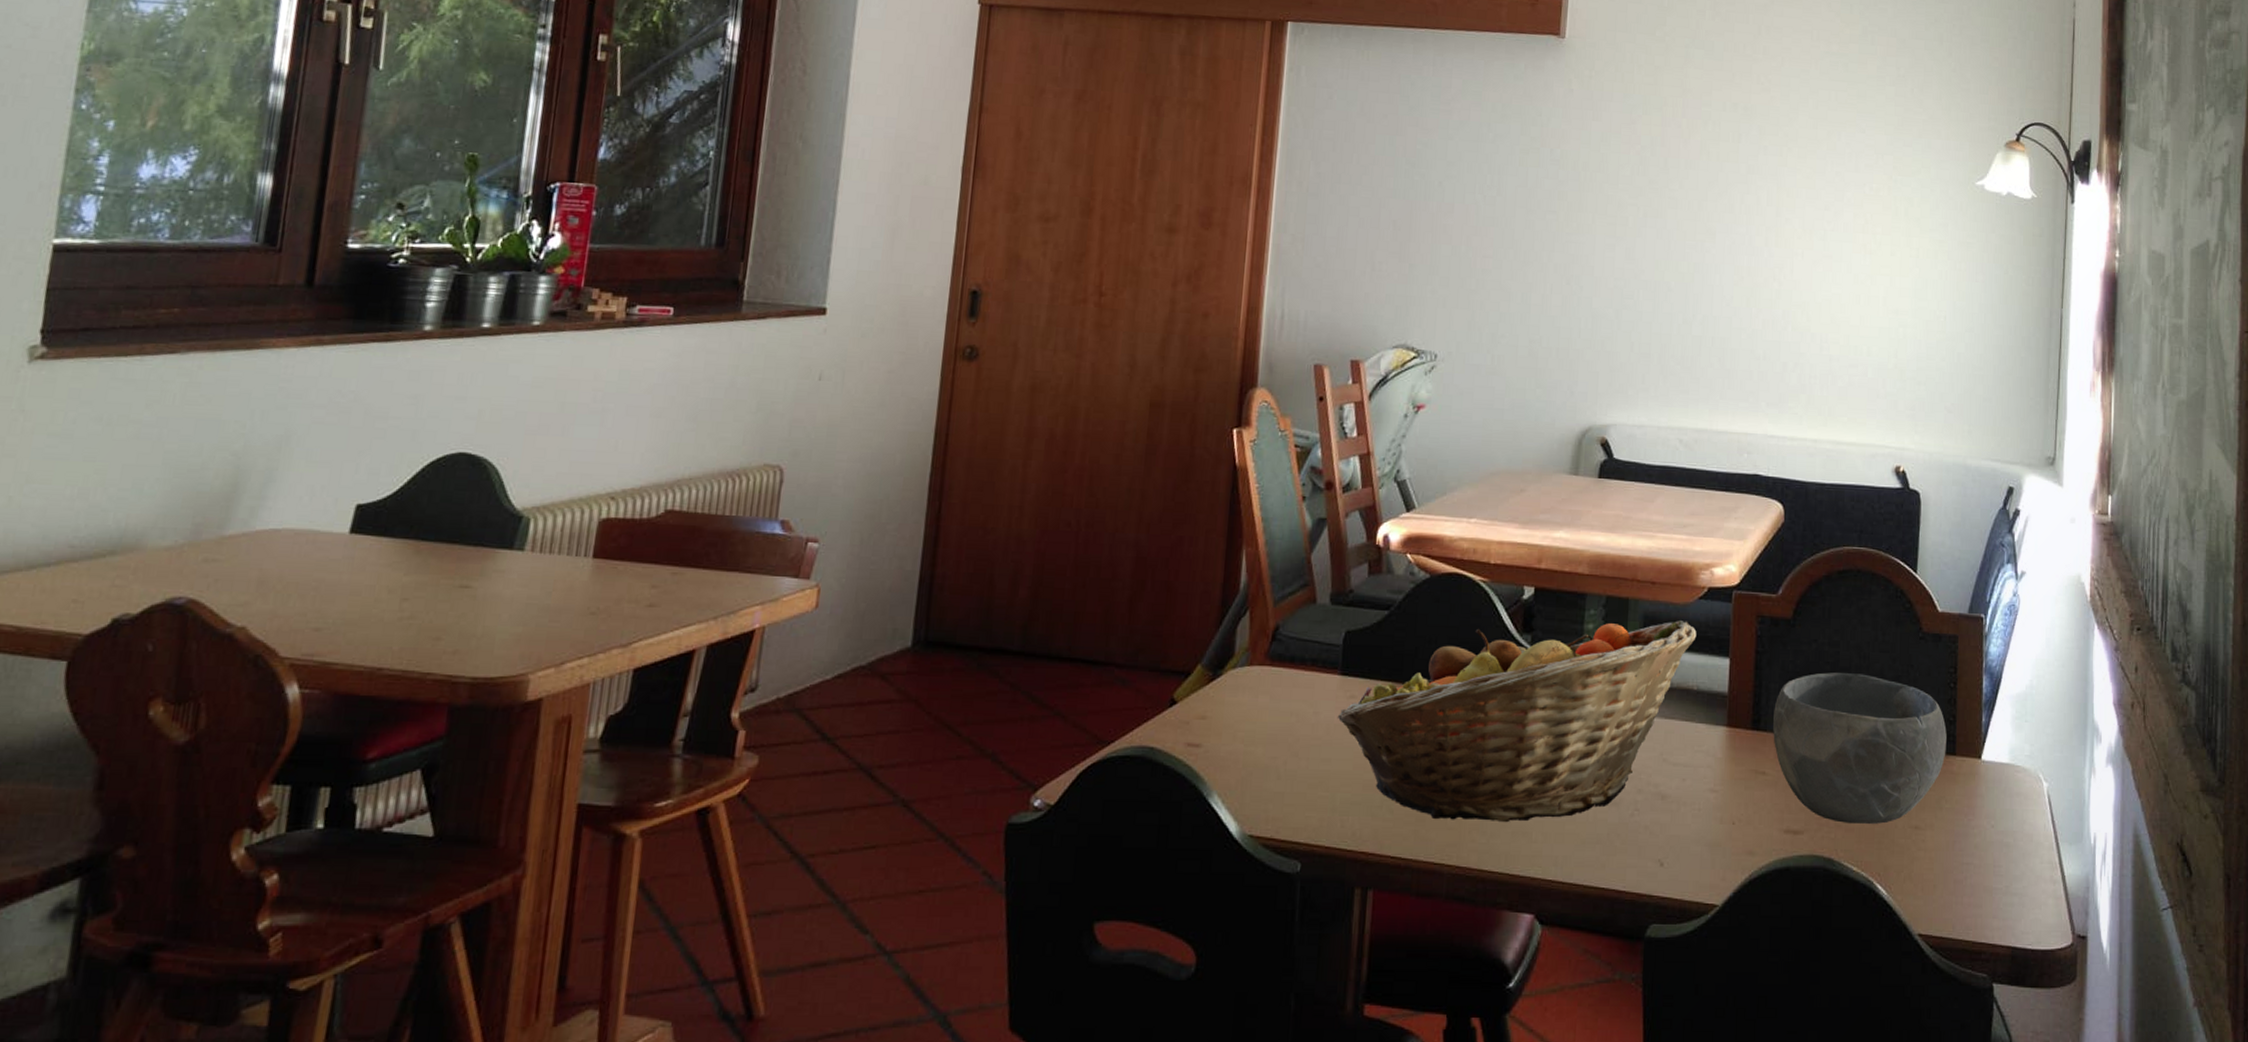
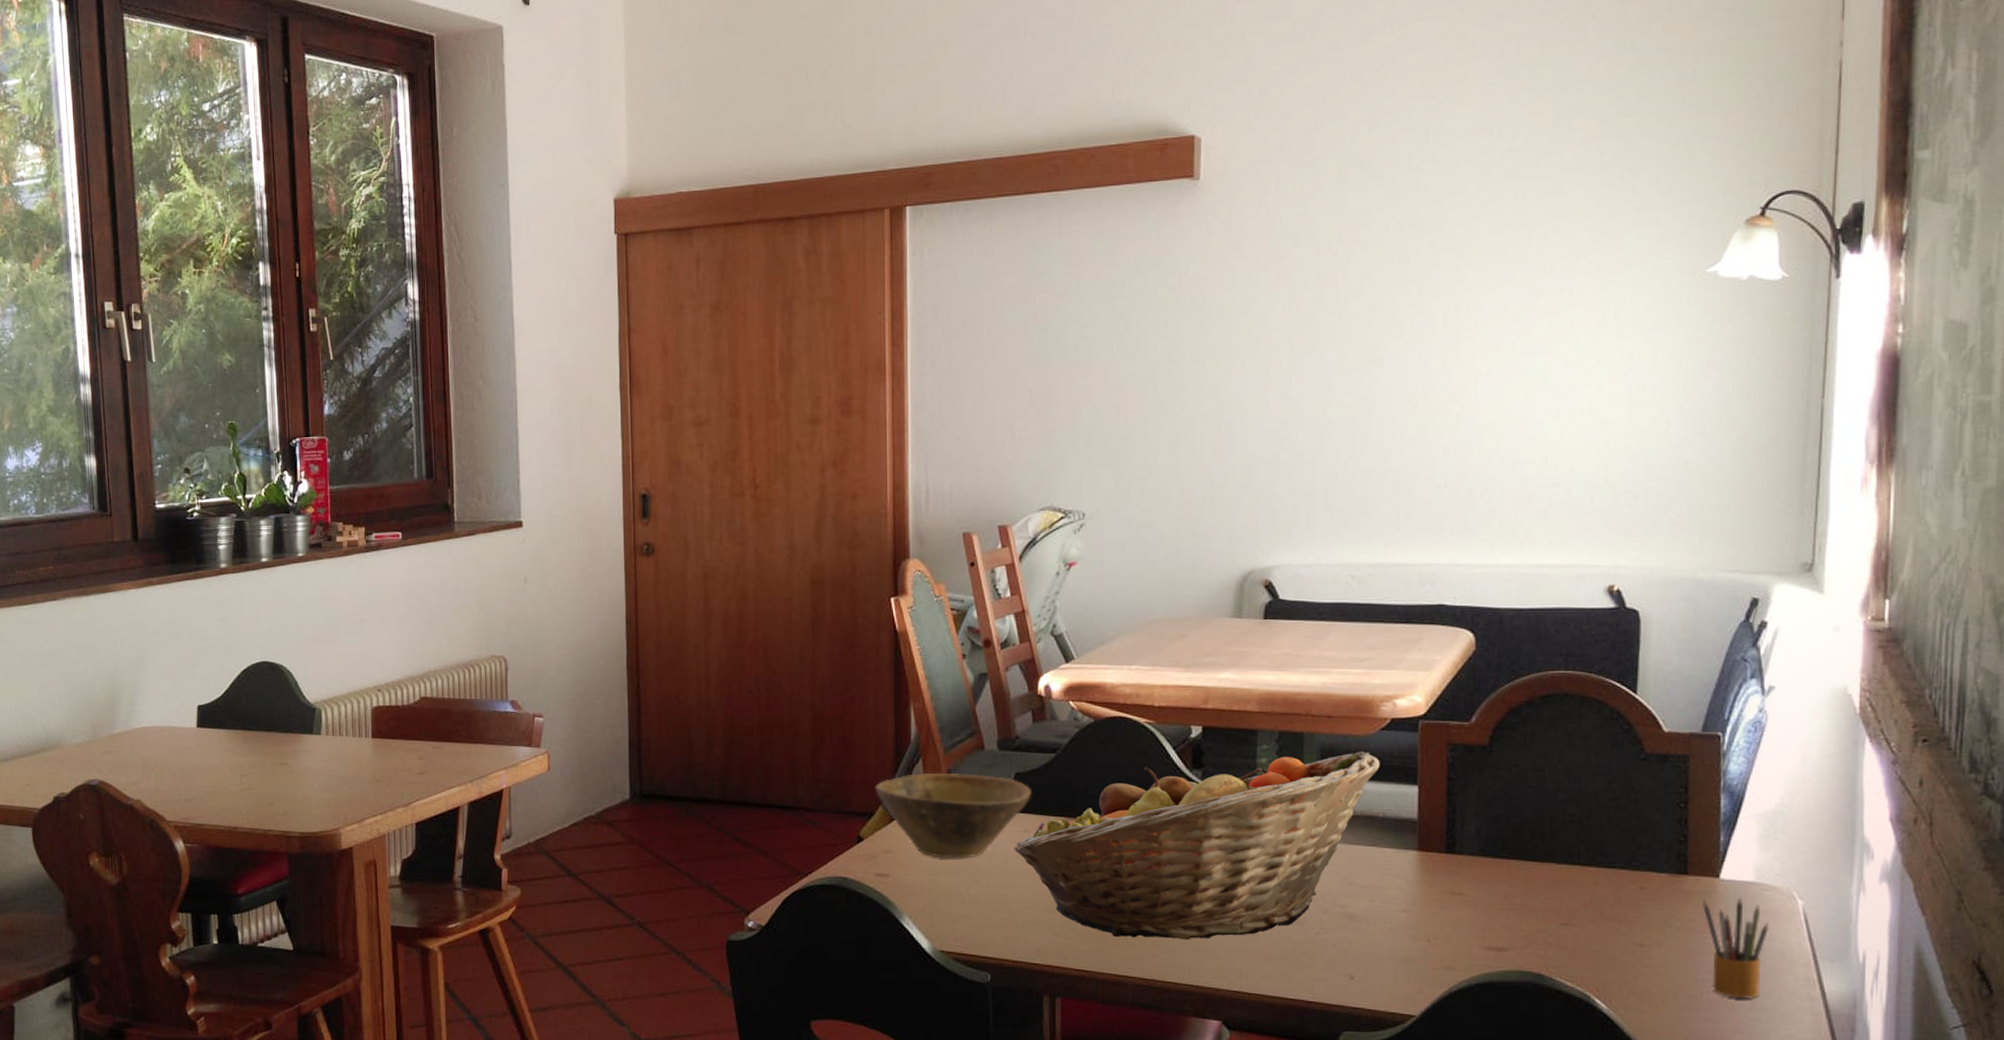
bowl: none [1196,628,1361,727] -> present [875,774,1031,858]
bowl: present [1773,672,1947,825] -> none [1470,796,1676,942]
pencil box: none [1968,778,2021,883] -> present [1703,897,1770,999]

